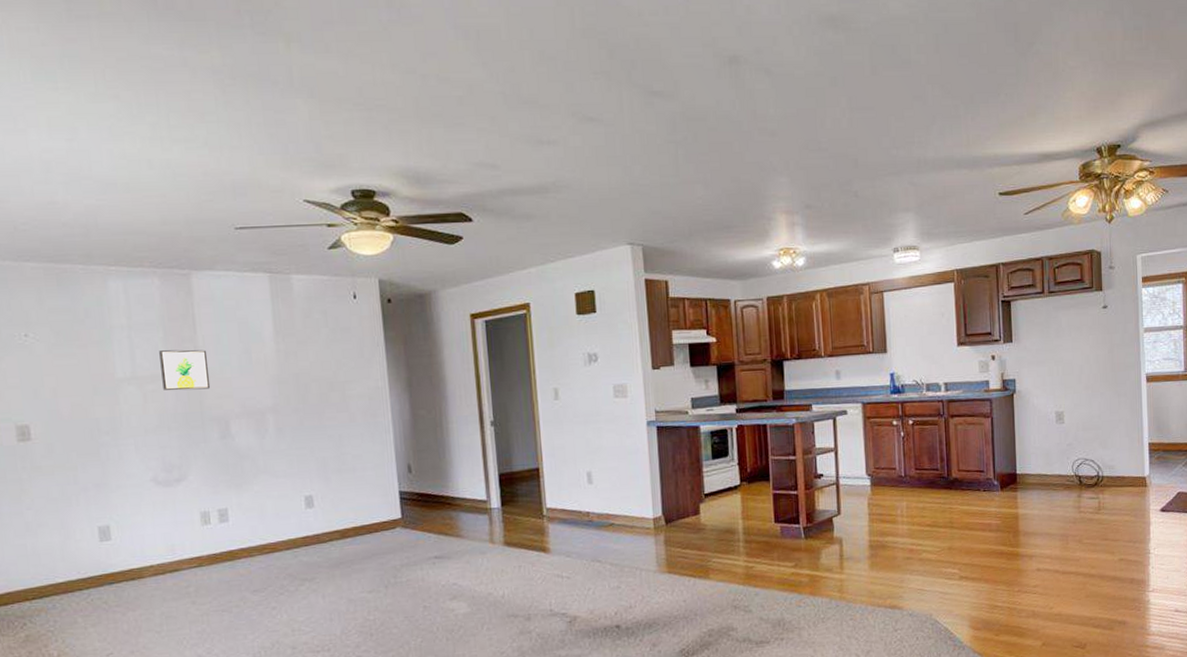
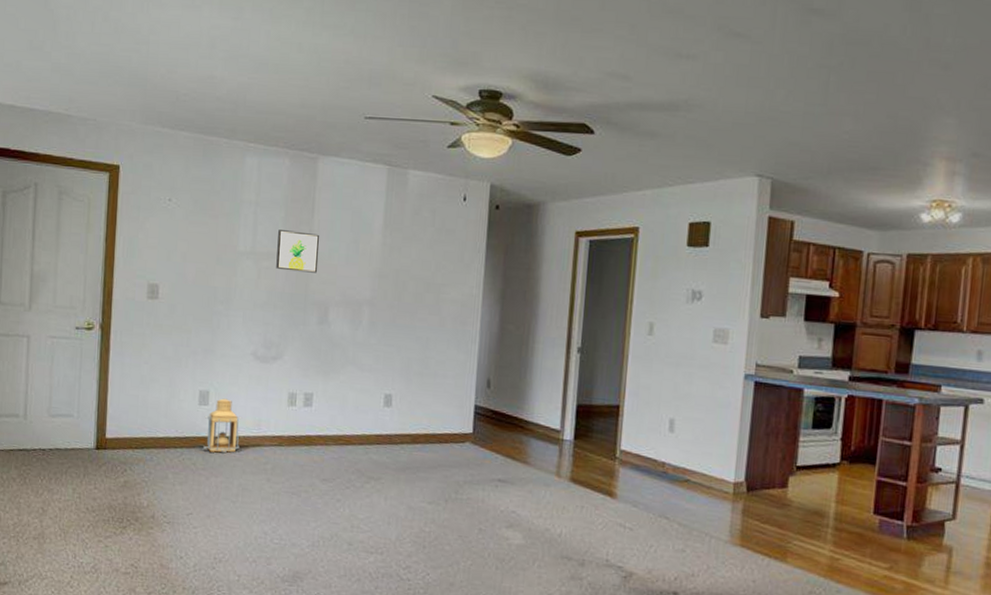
lantern: none [110,530,155,587] -> present [203,398,241,453]

